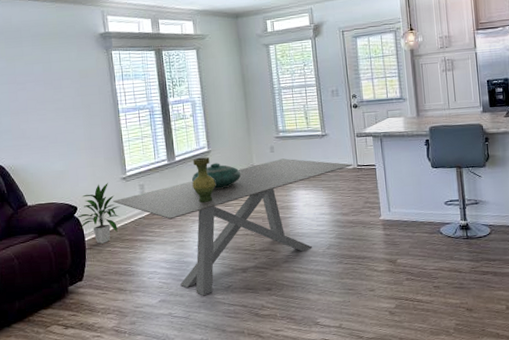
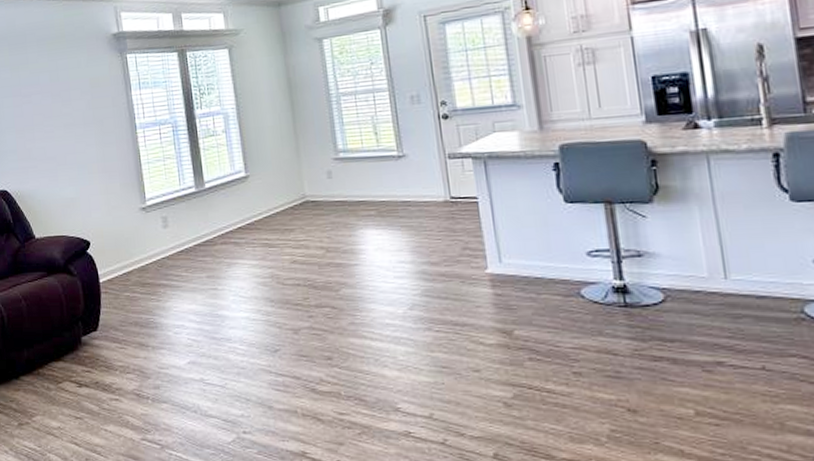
indoor plant: present [77,182,120,244] -> none [90,213,139,287]
dining table: present [113,158,352,296] -> none [131,186,443,361]
vase: present [192,157,216,203] -> none [226,183,257,241]
decorative bowl: present [192,163,241,190] -> none [226,191,289,226]

